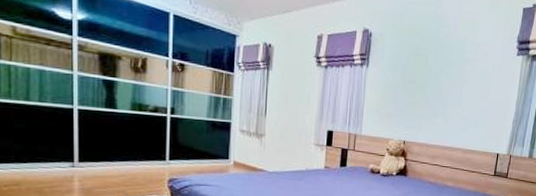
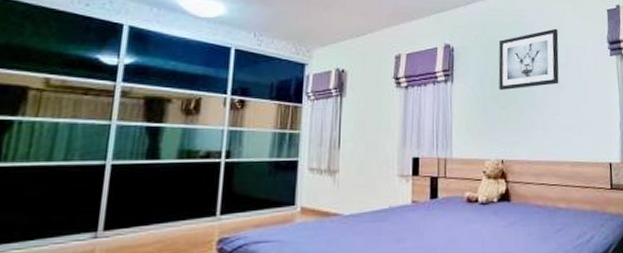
wall art: none [409,22,472,79] -> present [498,28,559,90]

